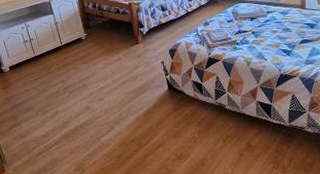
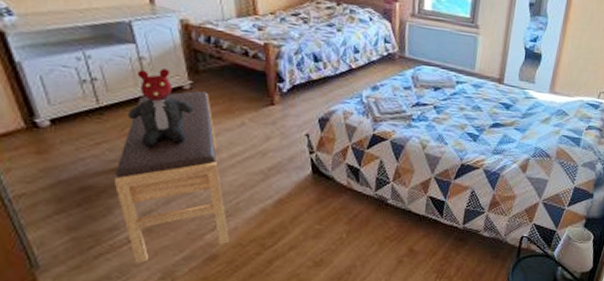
bench: none [45,39,117,159] -> present [113,90,229,264]
teddy bear: none [51,28,89,80] -> present [127,68,194,147]

